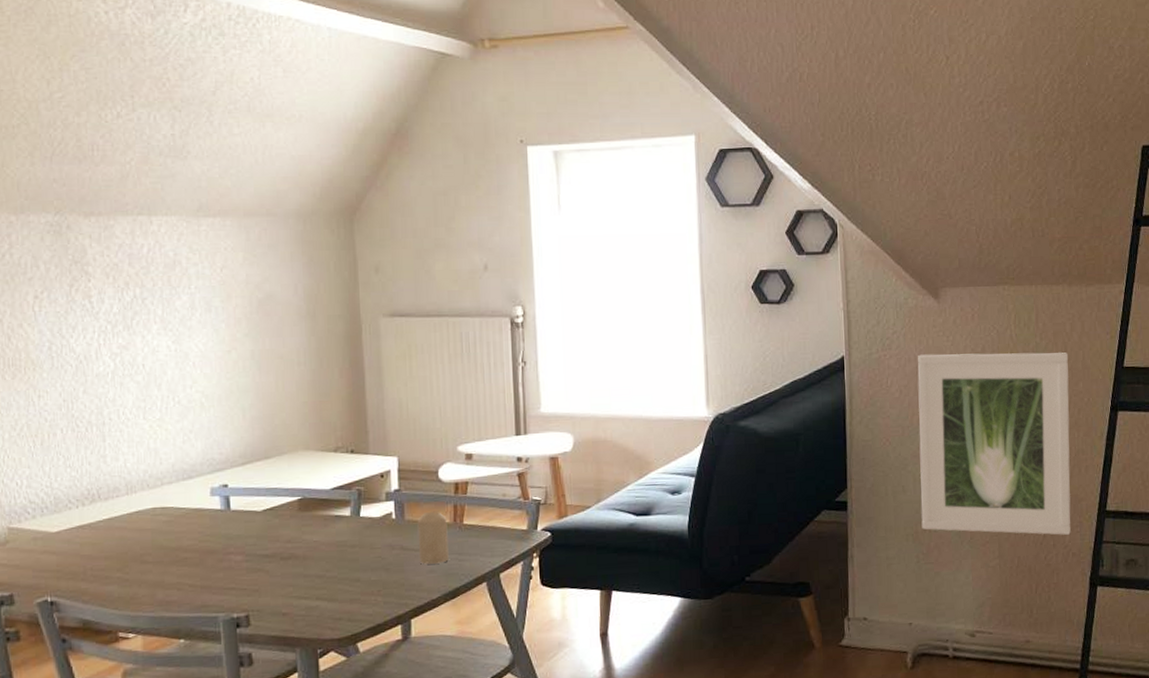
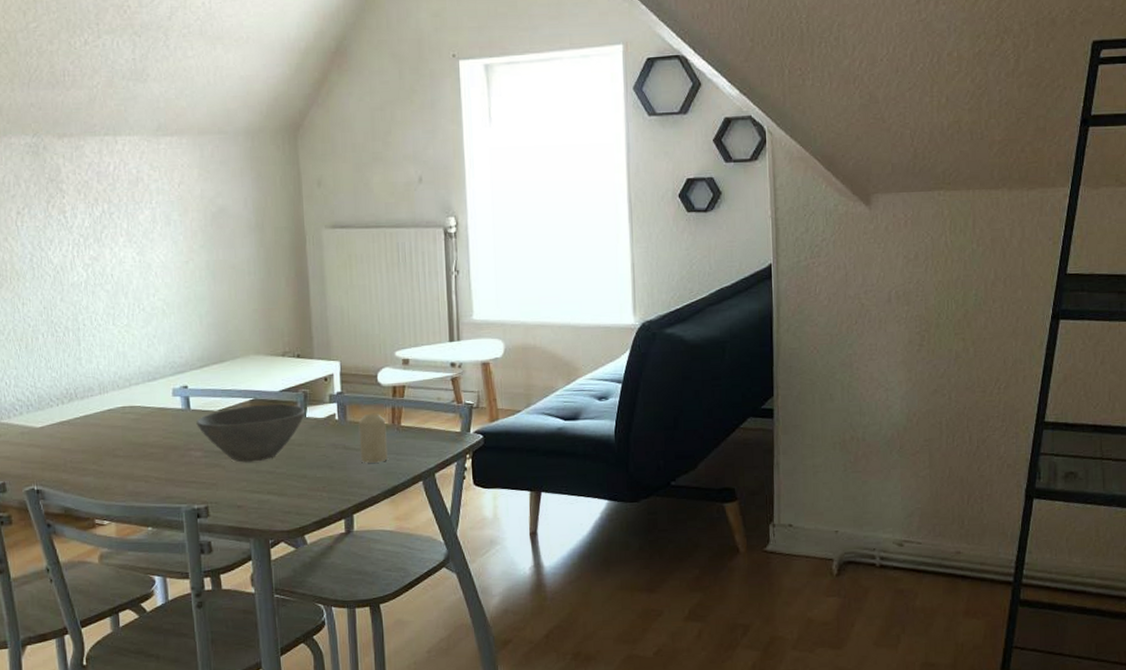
bowl: none [237,502,359,567] -> present [196,403,305,463]
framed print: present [917,352,1071,535] -> none [847,259,1007,446]

